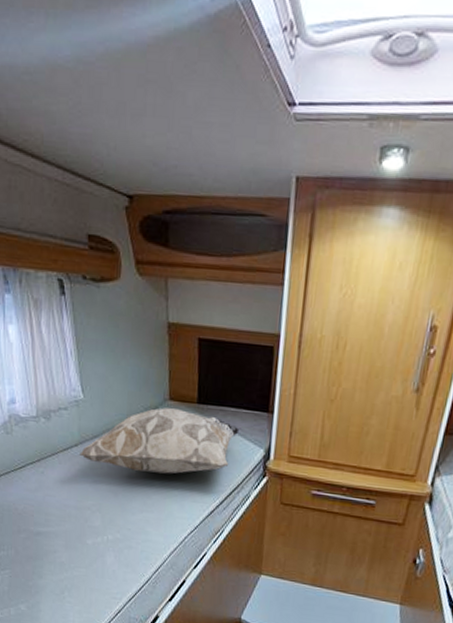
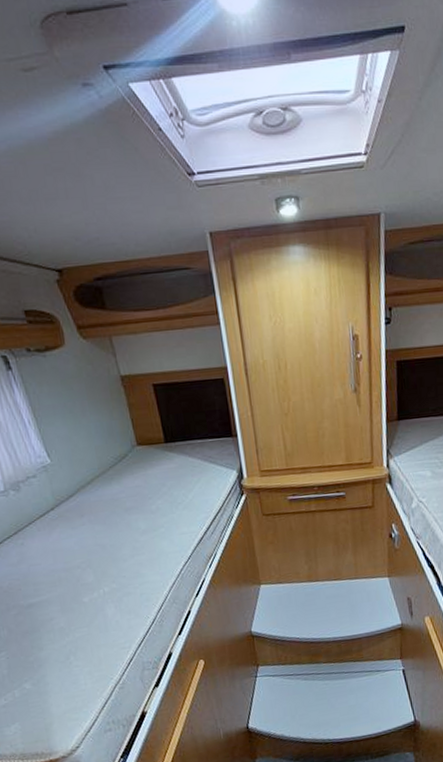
decorative pillow: present [79,407,240,475] -> none [57,451,210,521]

